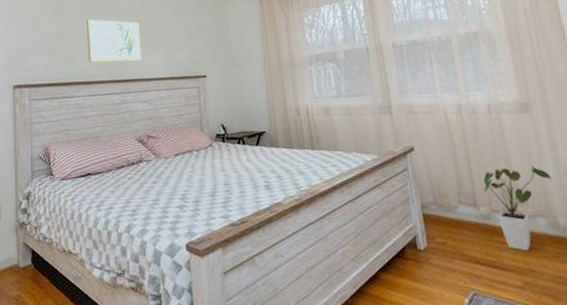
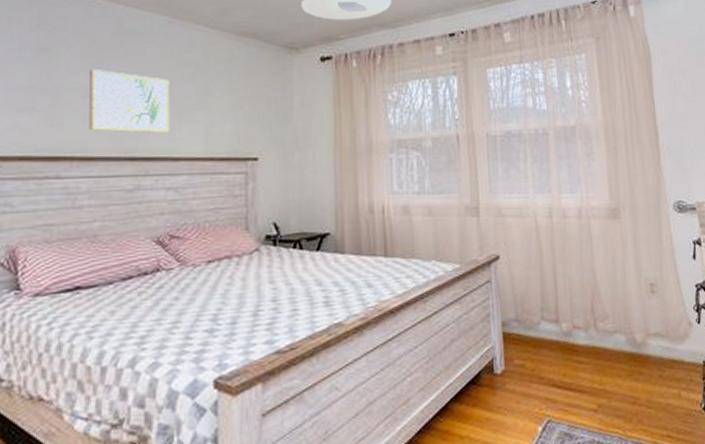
house plant: present [483,166,552,252] -> none [567,278,633,371]

